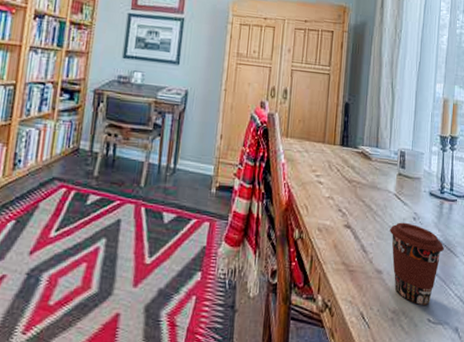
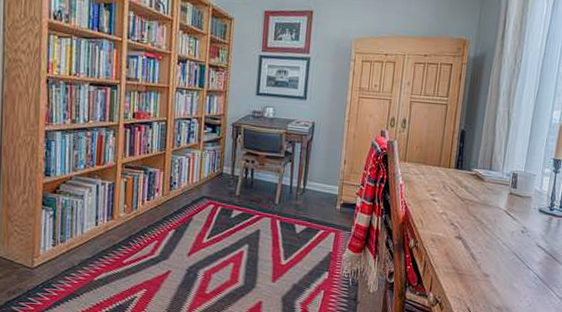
coffee cup: present [390,222,444,305] -> none [498,234,550,303]

